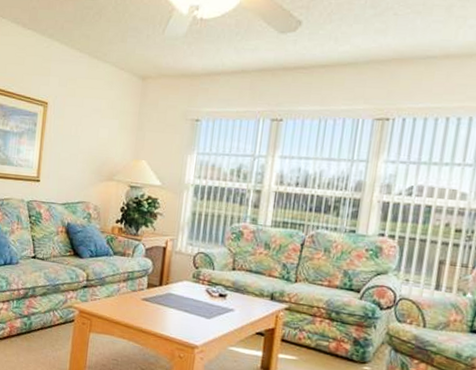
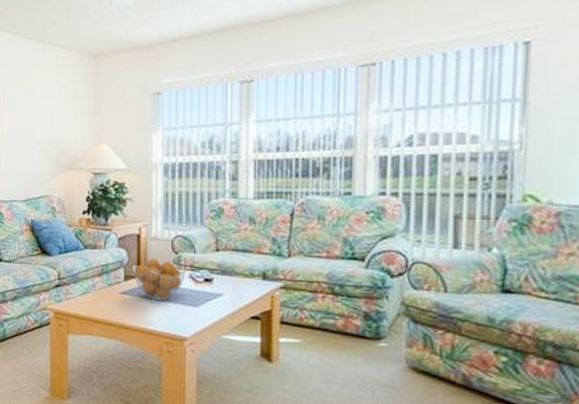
fruit basket: none [155,270,204,310] -> present [132,258,186,300]

